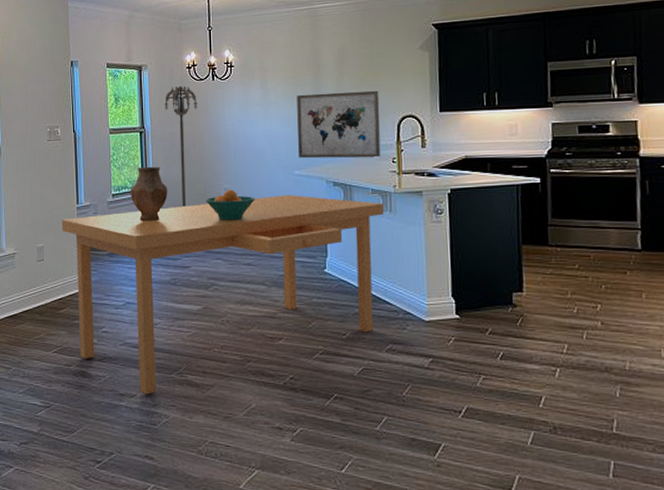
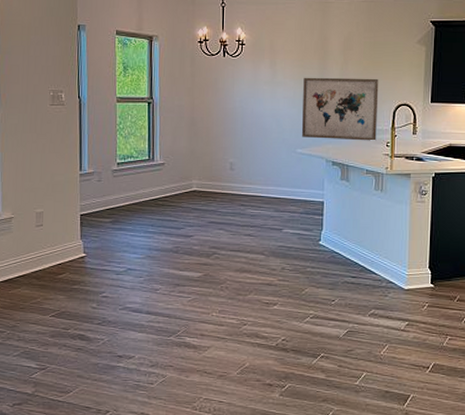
desk: present [61,195,384,395] -> none [62,171,376,356]
vase: present [130,166,168,222] -> none [136,137,174,191]
floor lamp: present [165,85,198,207] -> none [174,59,208,178]
fruit bowl: present [206,189,256,220] -> none [211,163,259,193]

